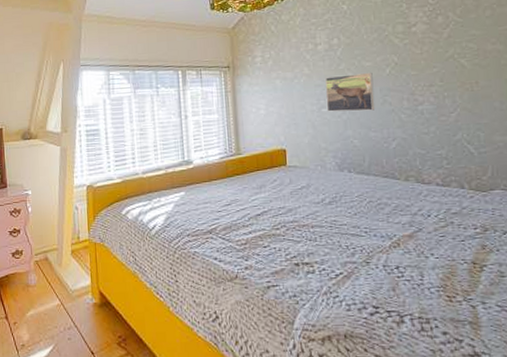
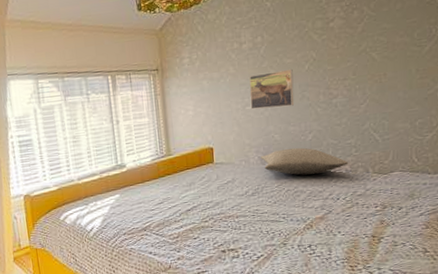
pillow: none [338,155,440,186] -> present [260,147,349,175]

